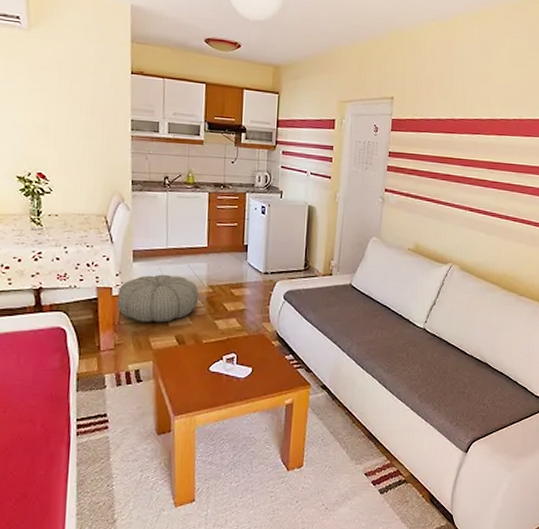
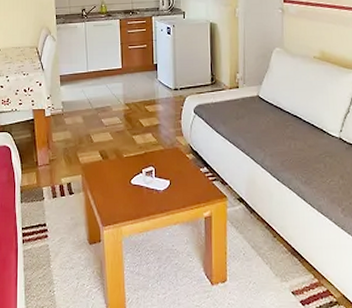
pouf: present [117,274,199,323] -> none [49,95,118,139]

